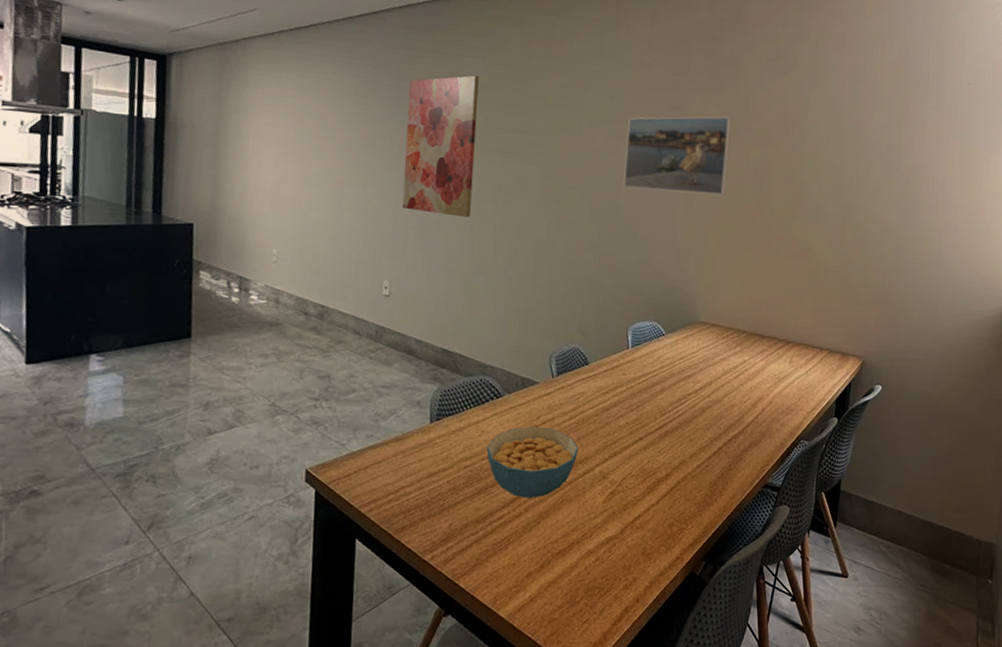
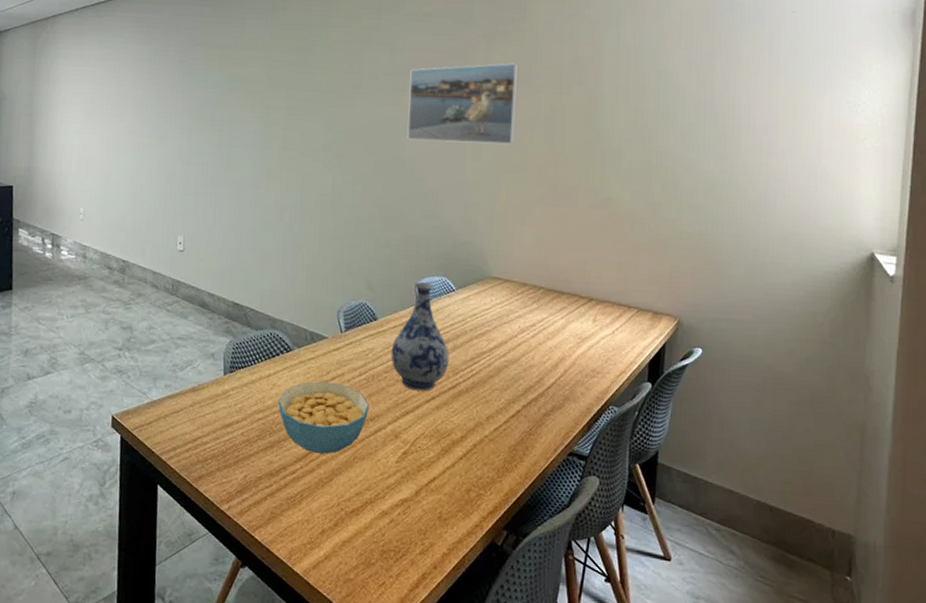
wall art: present [402,75,479,217] -> none [193,36,262,174]
vase: none [601,327,657,433] -> present [391,282,449,391]

